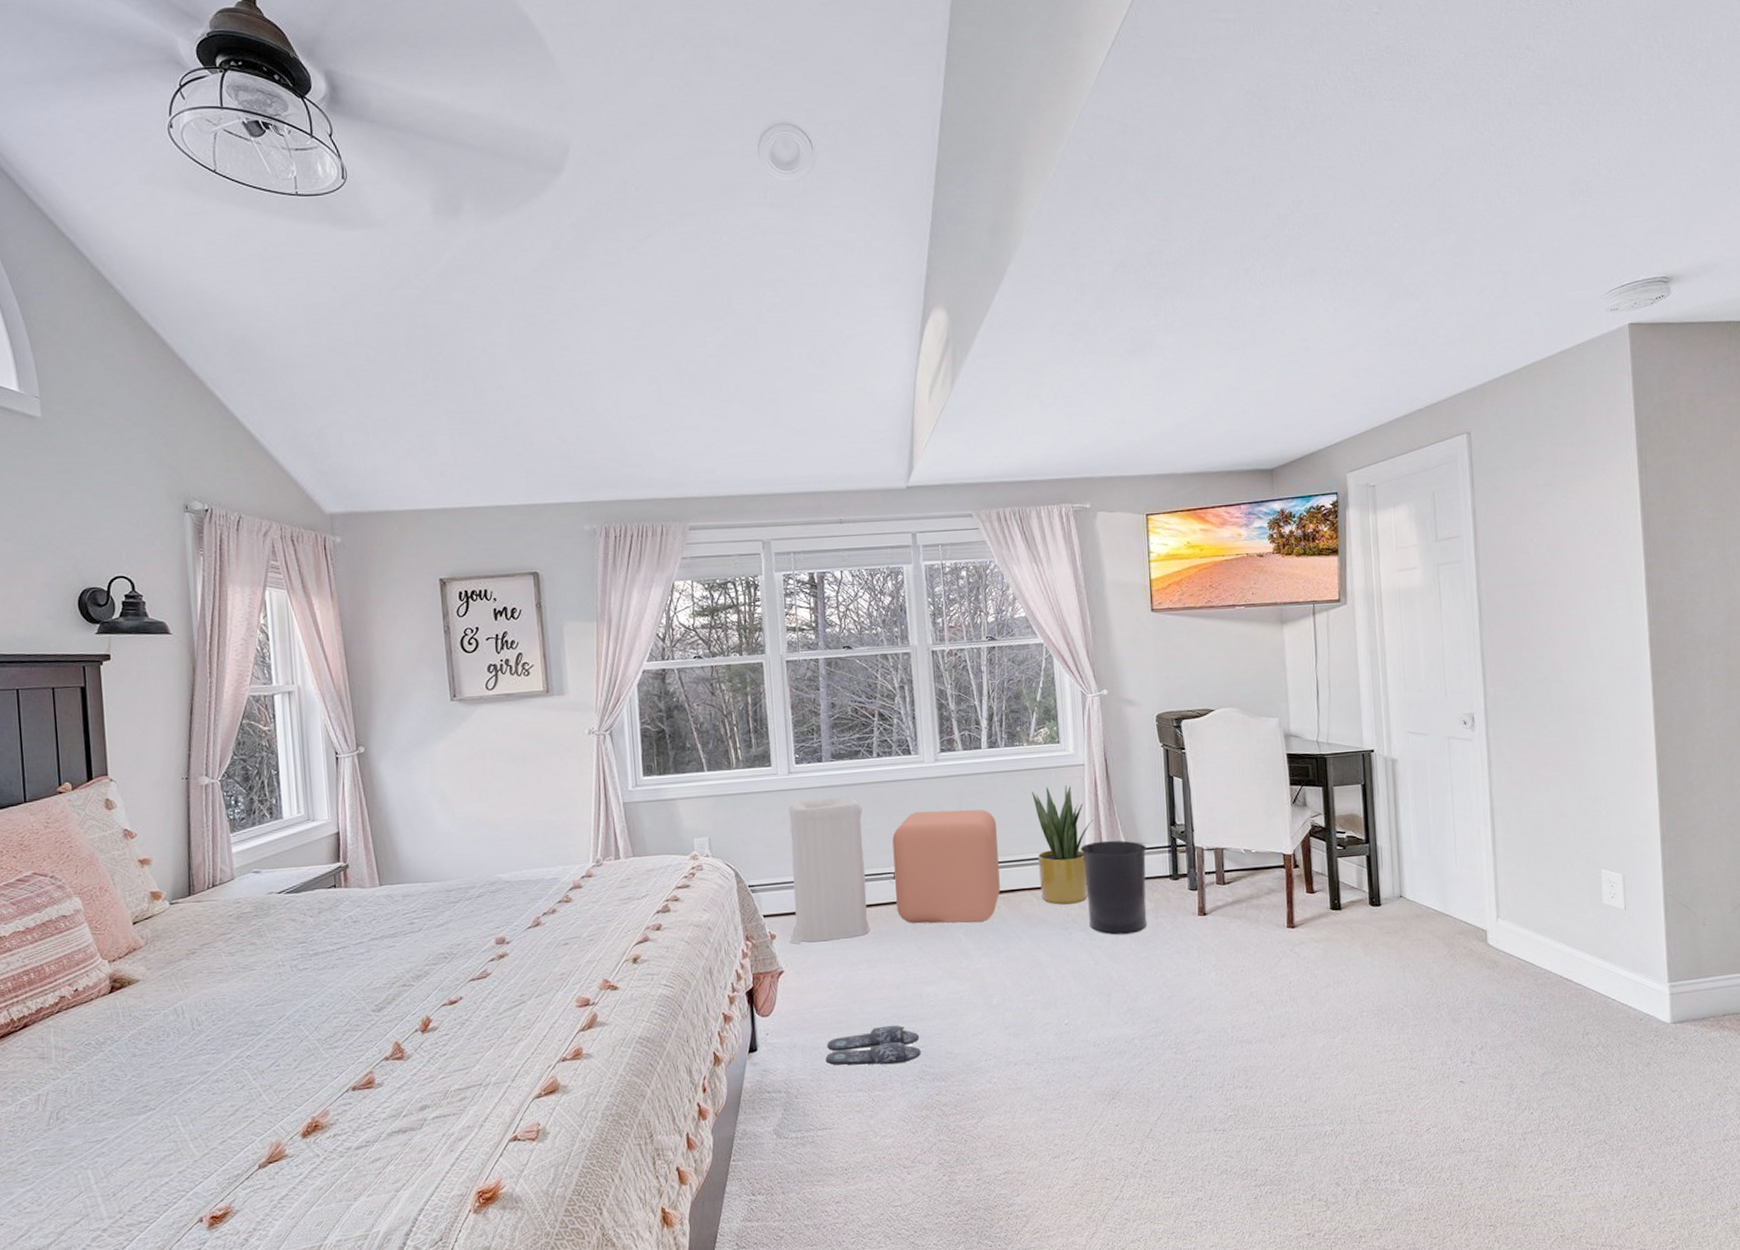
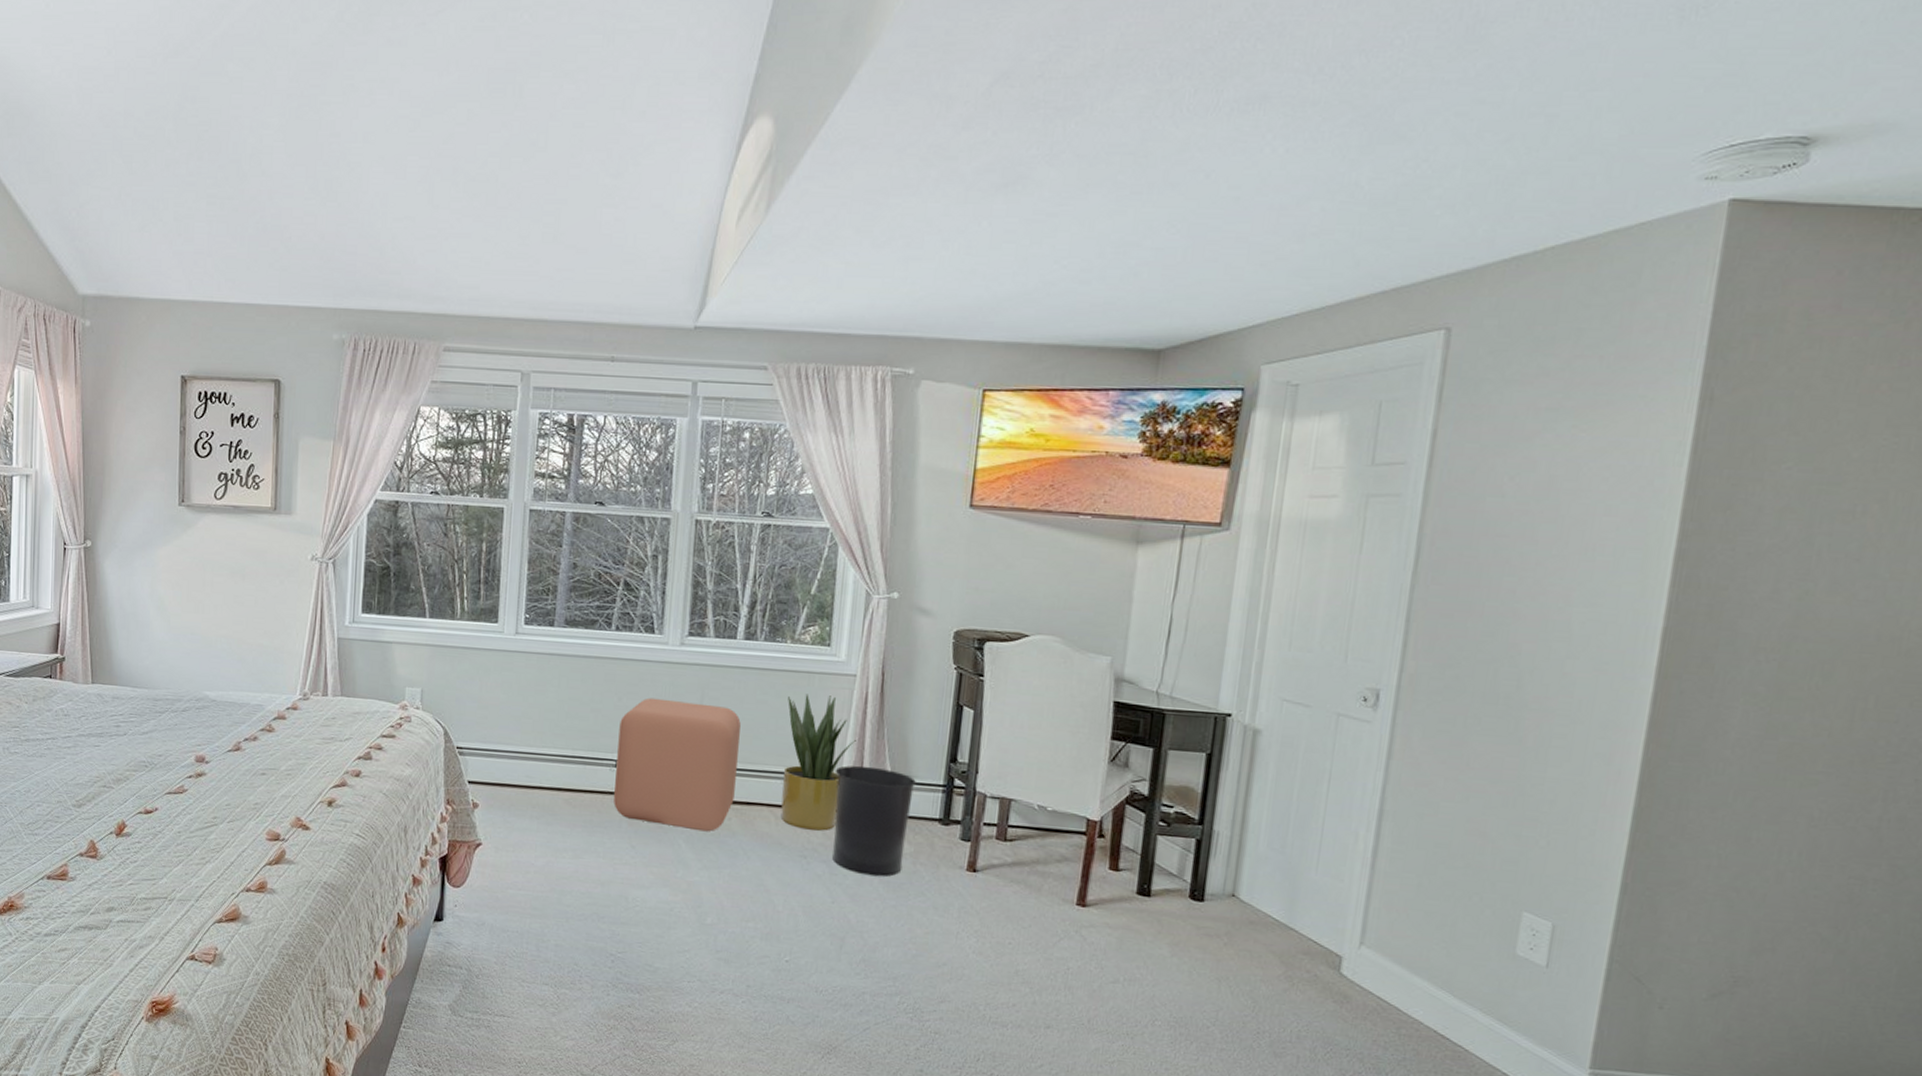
laundry basket: present [788,796,870,944] -> none [493,665,592,822]
slippers: present [825,1025,921,1065] -> none [513,922,619,965]

